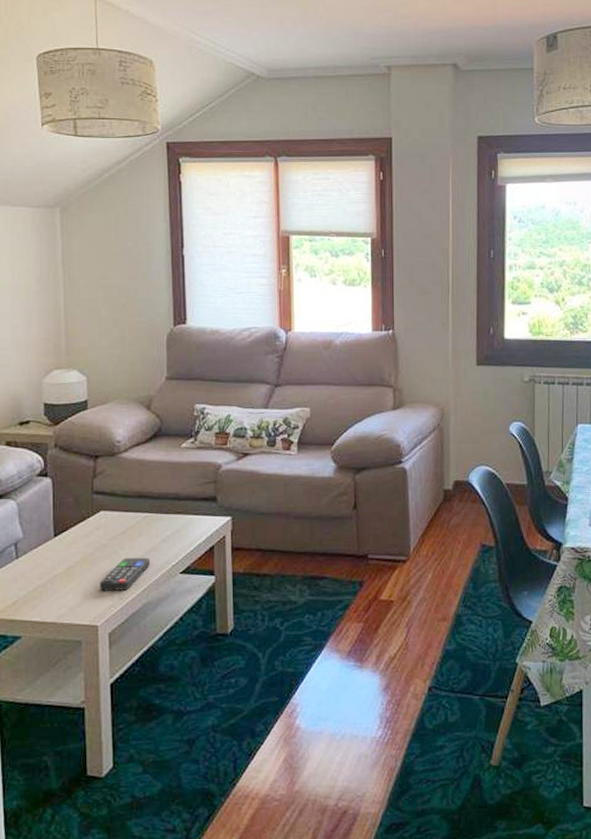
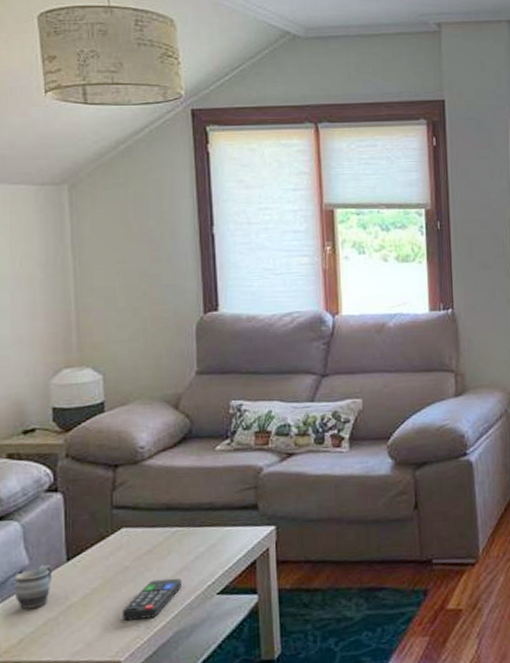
mug: none [10,538,42,576] -> present [14,565,53,609]

